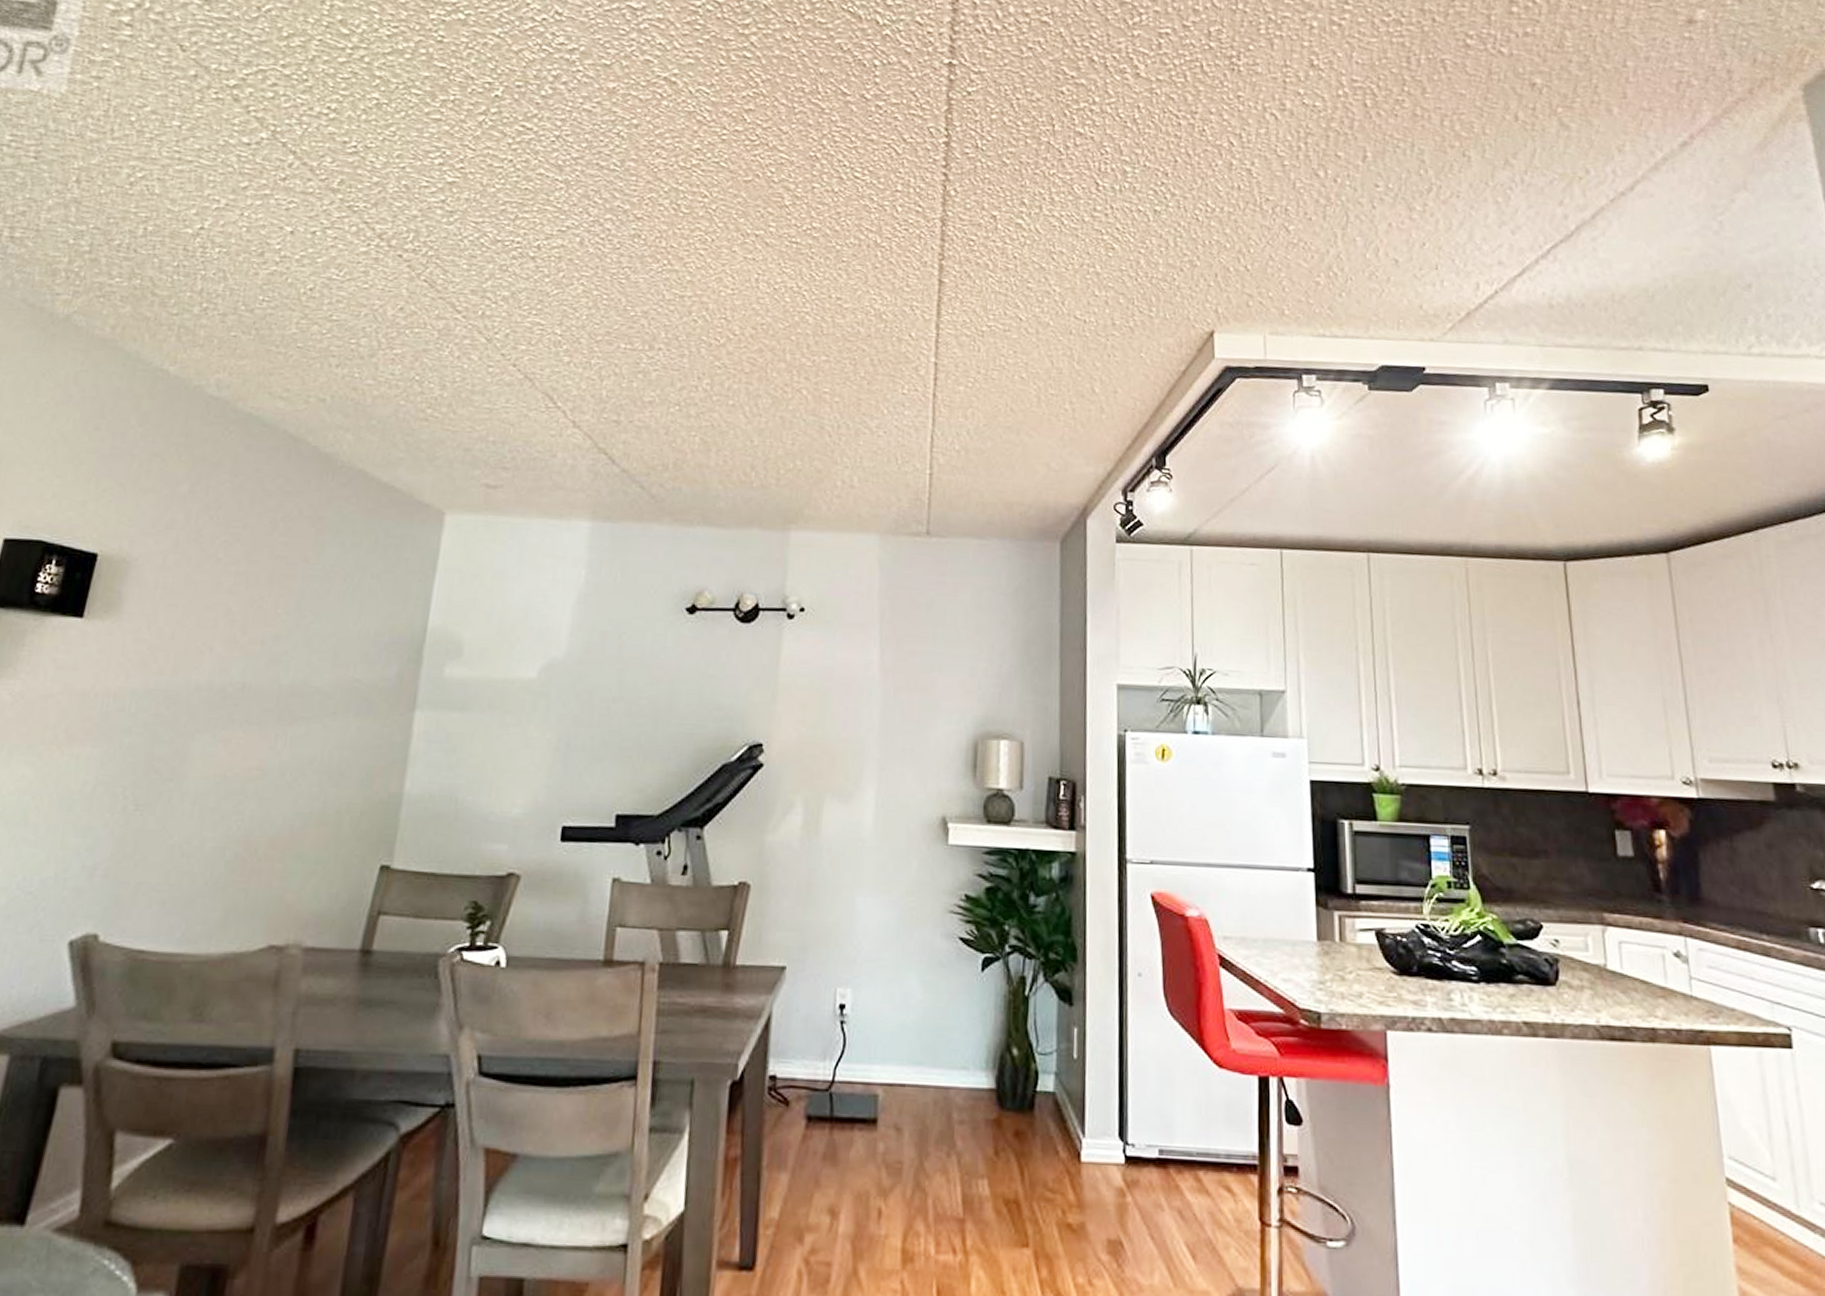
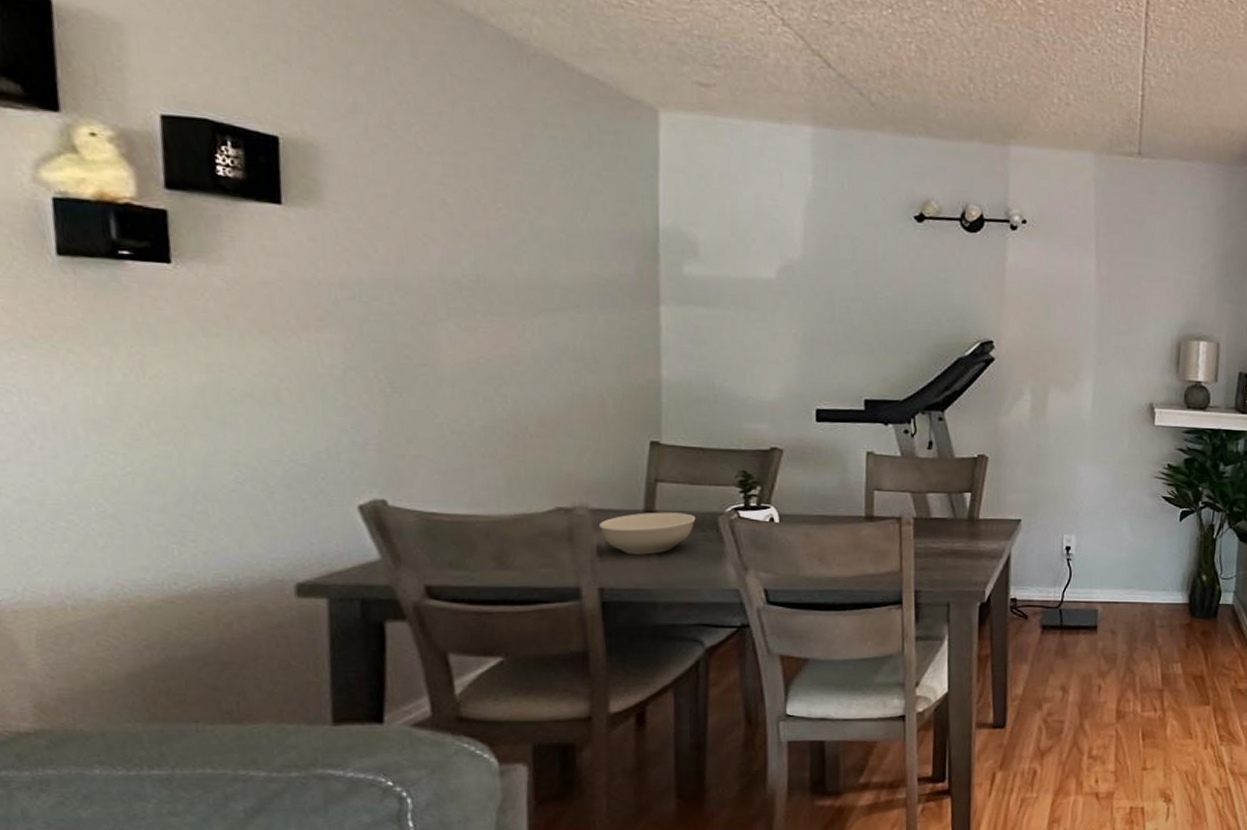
bowl: none [308,952,415,1007] -> present [598,512,696,555]

